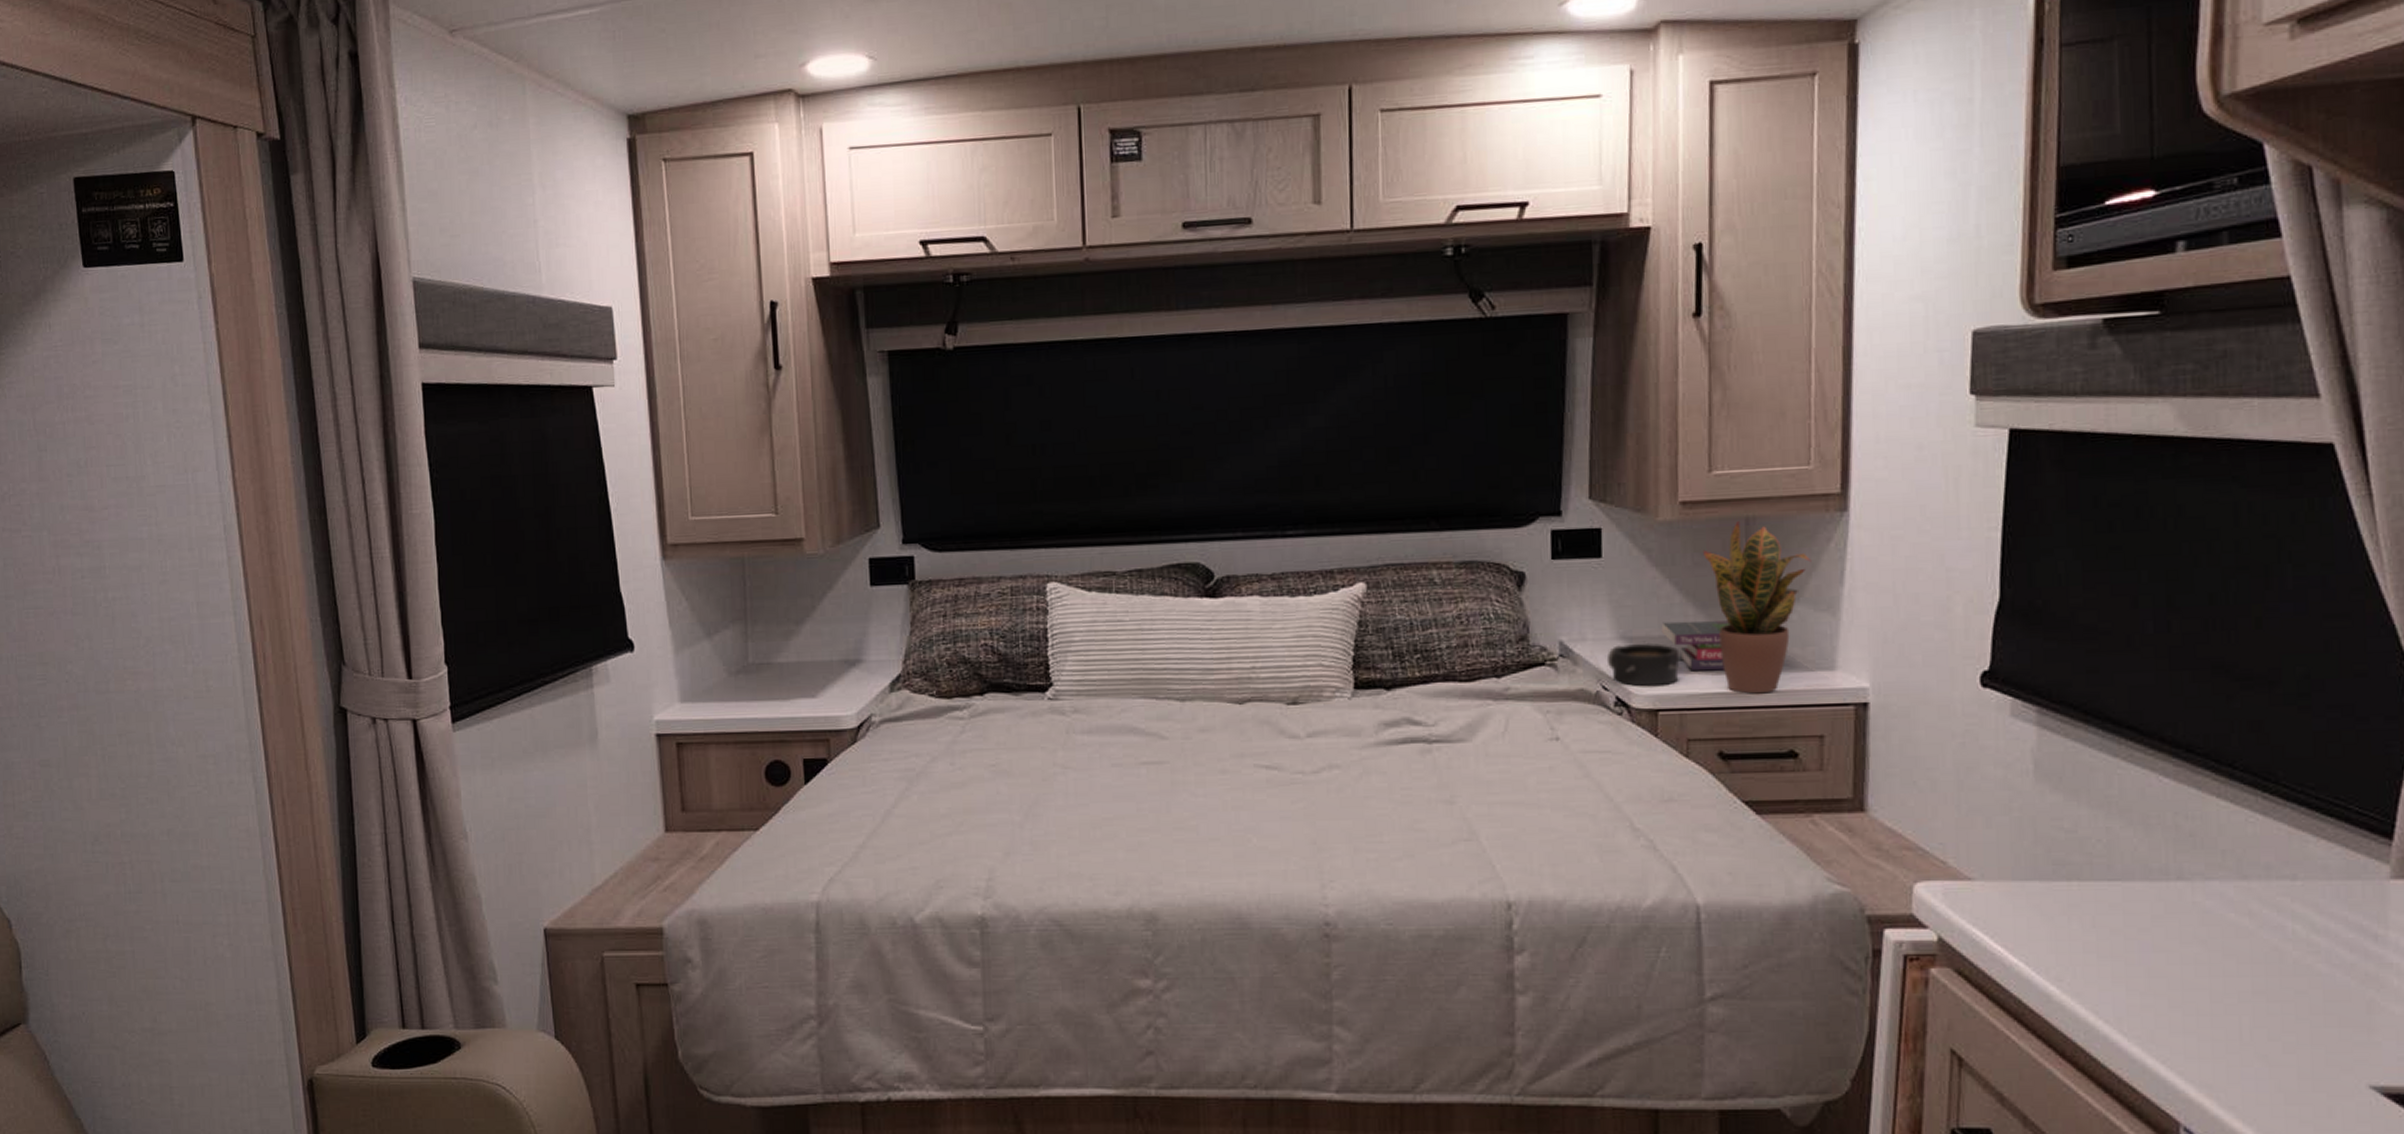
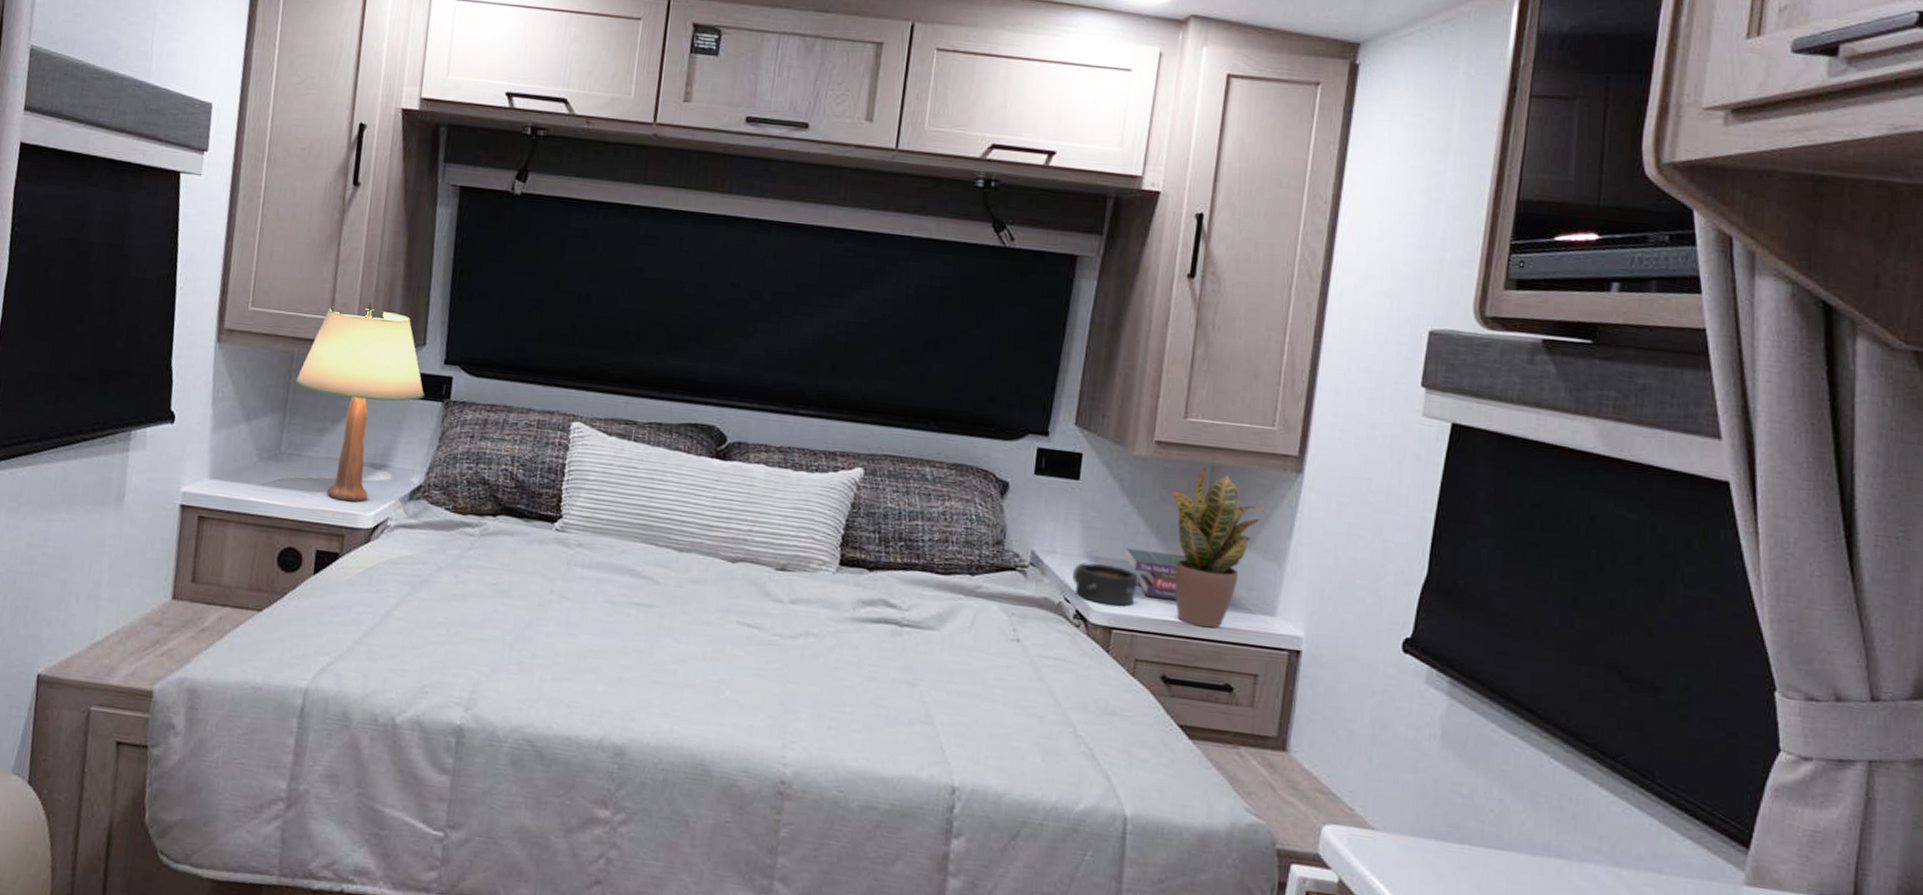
table lamp: none [750,491,887,704] -> present [295,302,425,502]

